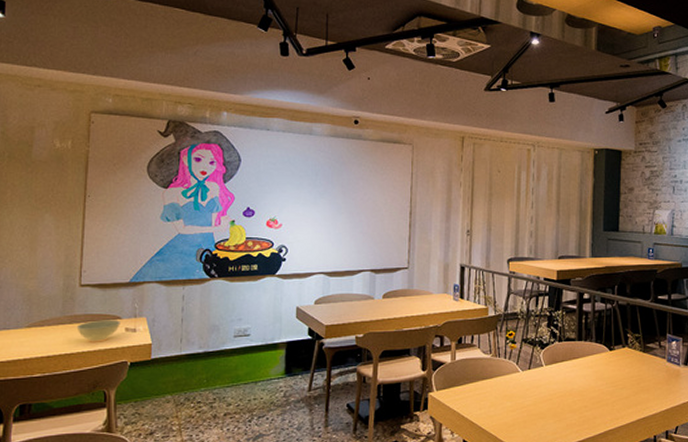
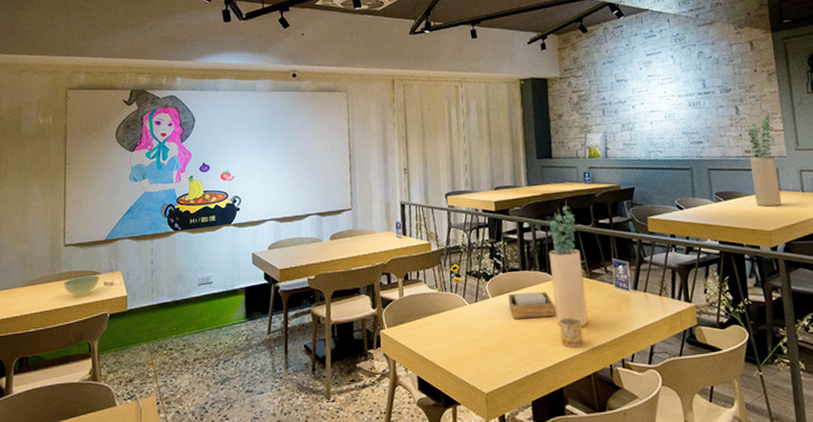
napkin holder: none [561,362,606,388] -> present [507,291,555,319]
vase: none [606,275,638,399] -> present [548,201,588,328]
mug: none [609,388,632,418] -> present [559,317,584,348]

